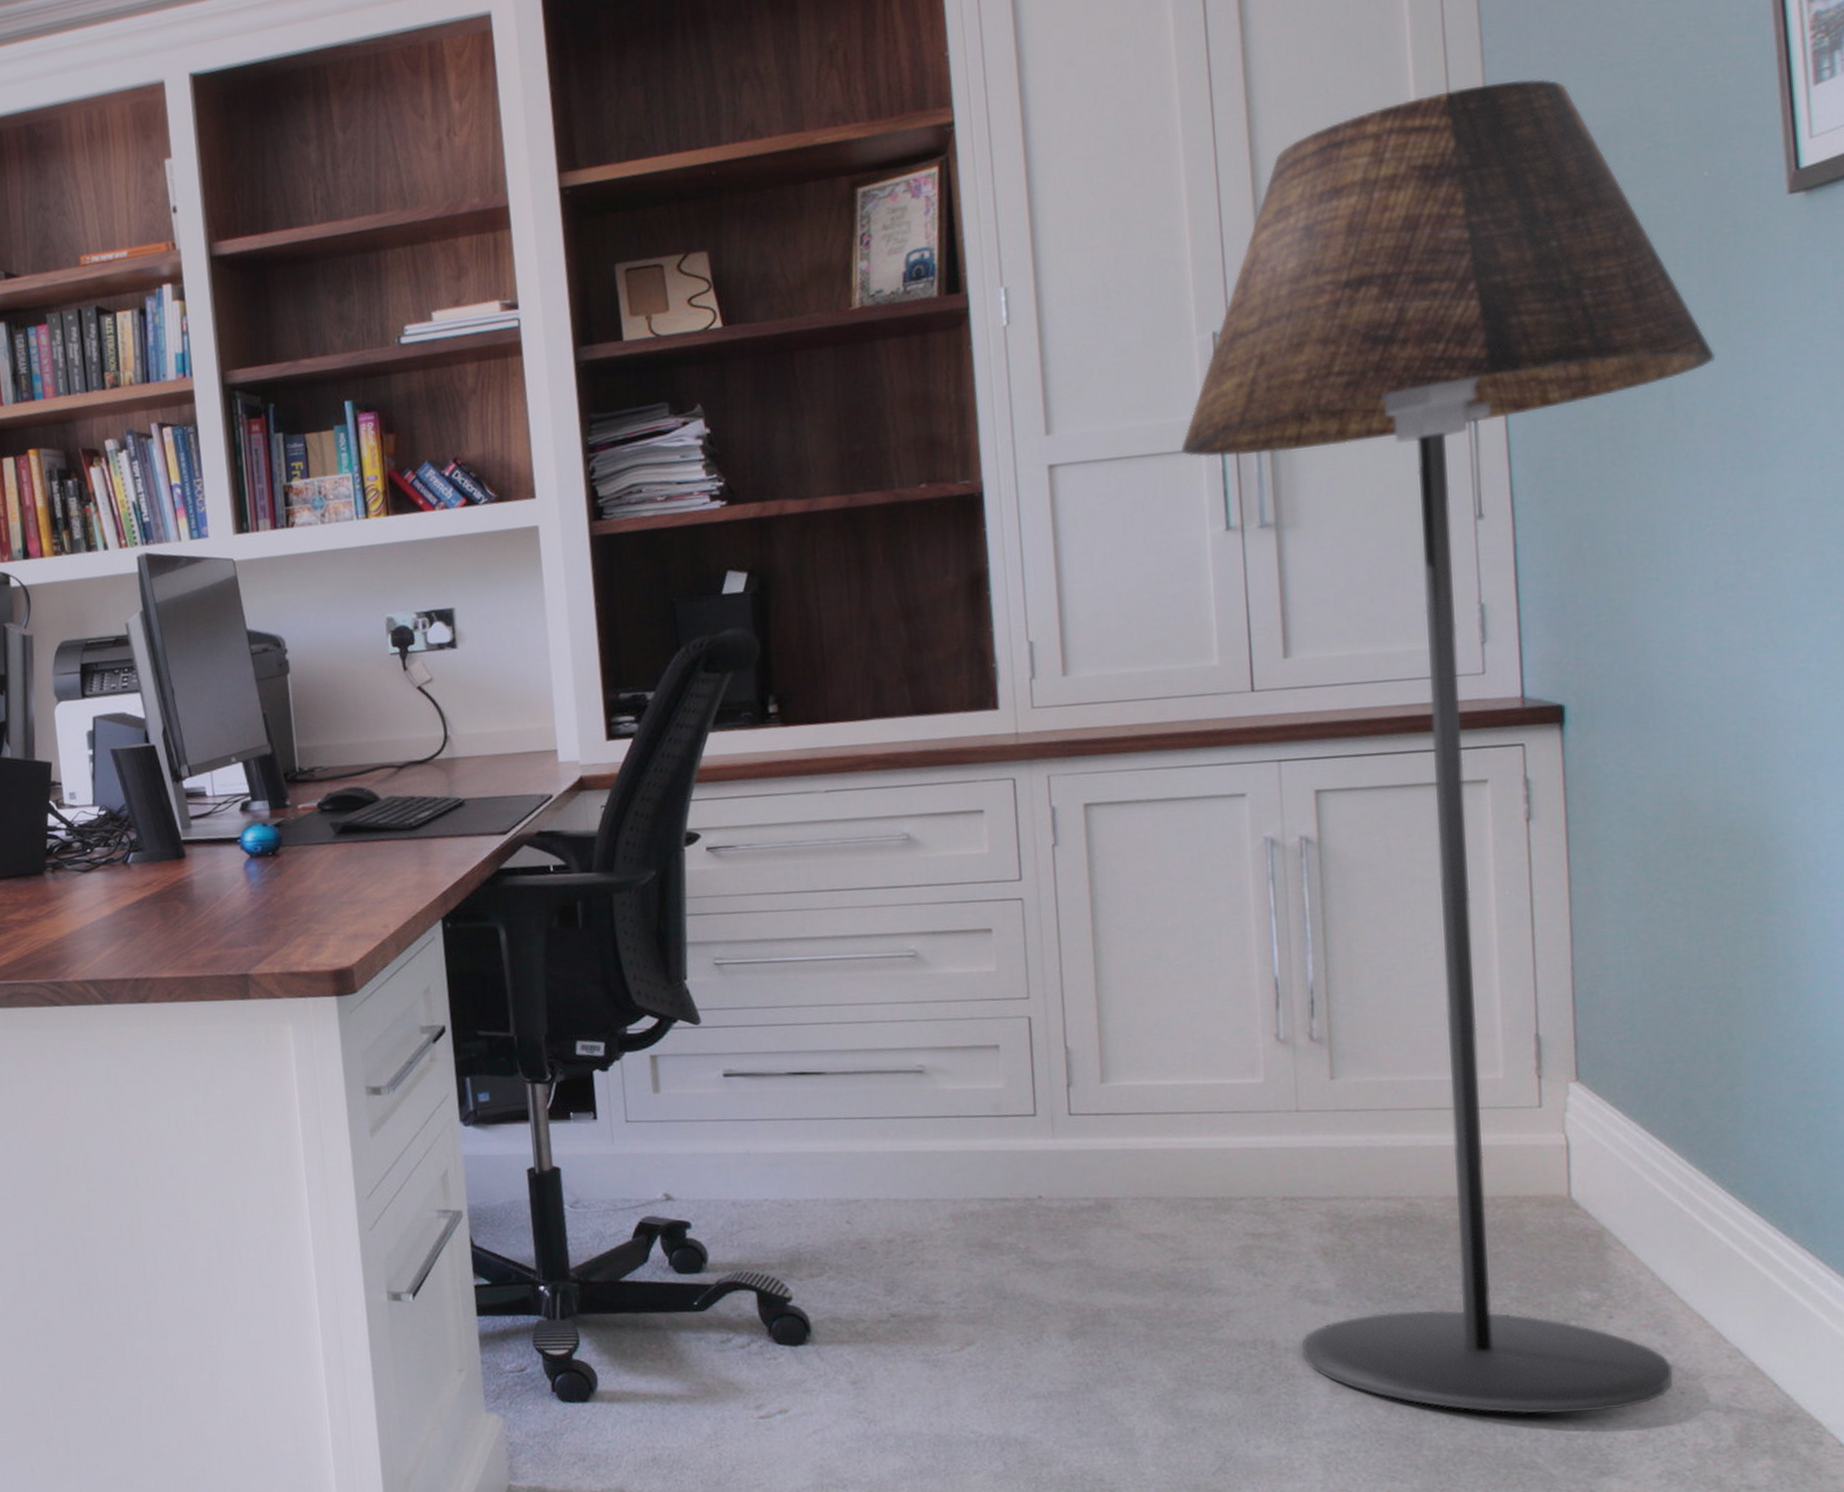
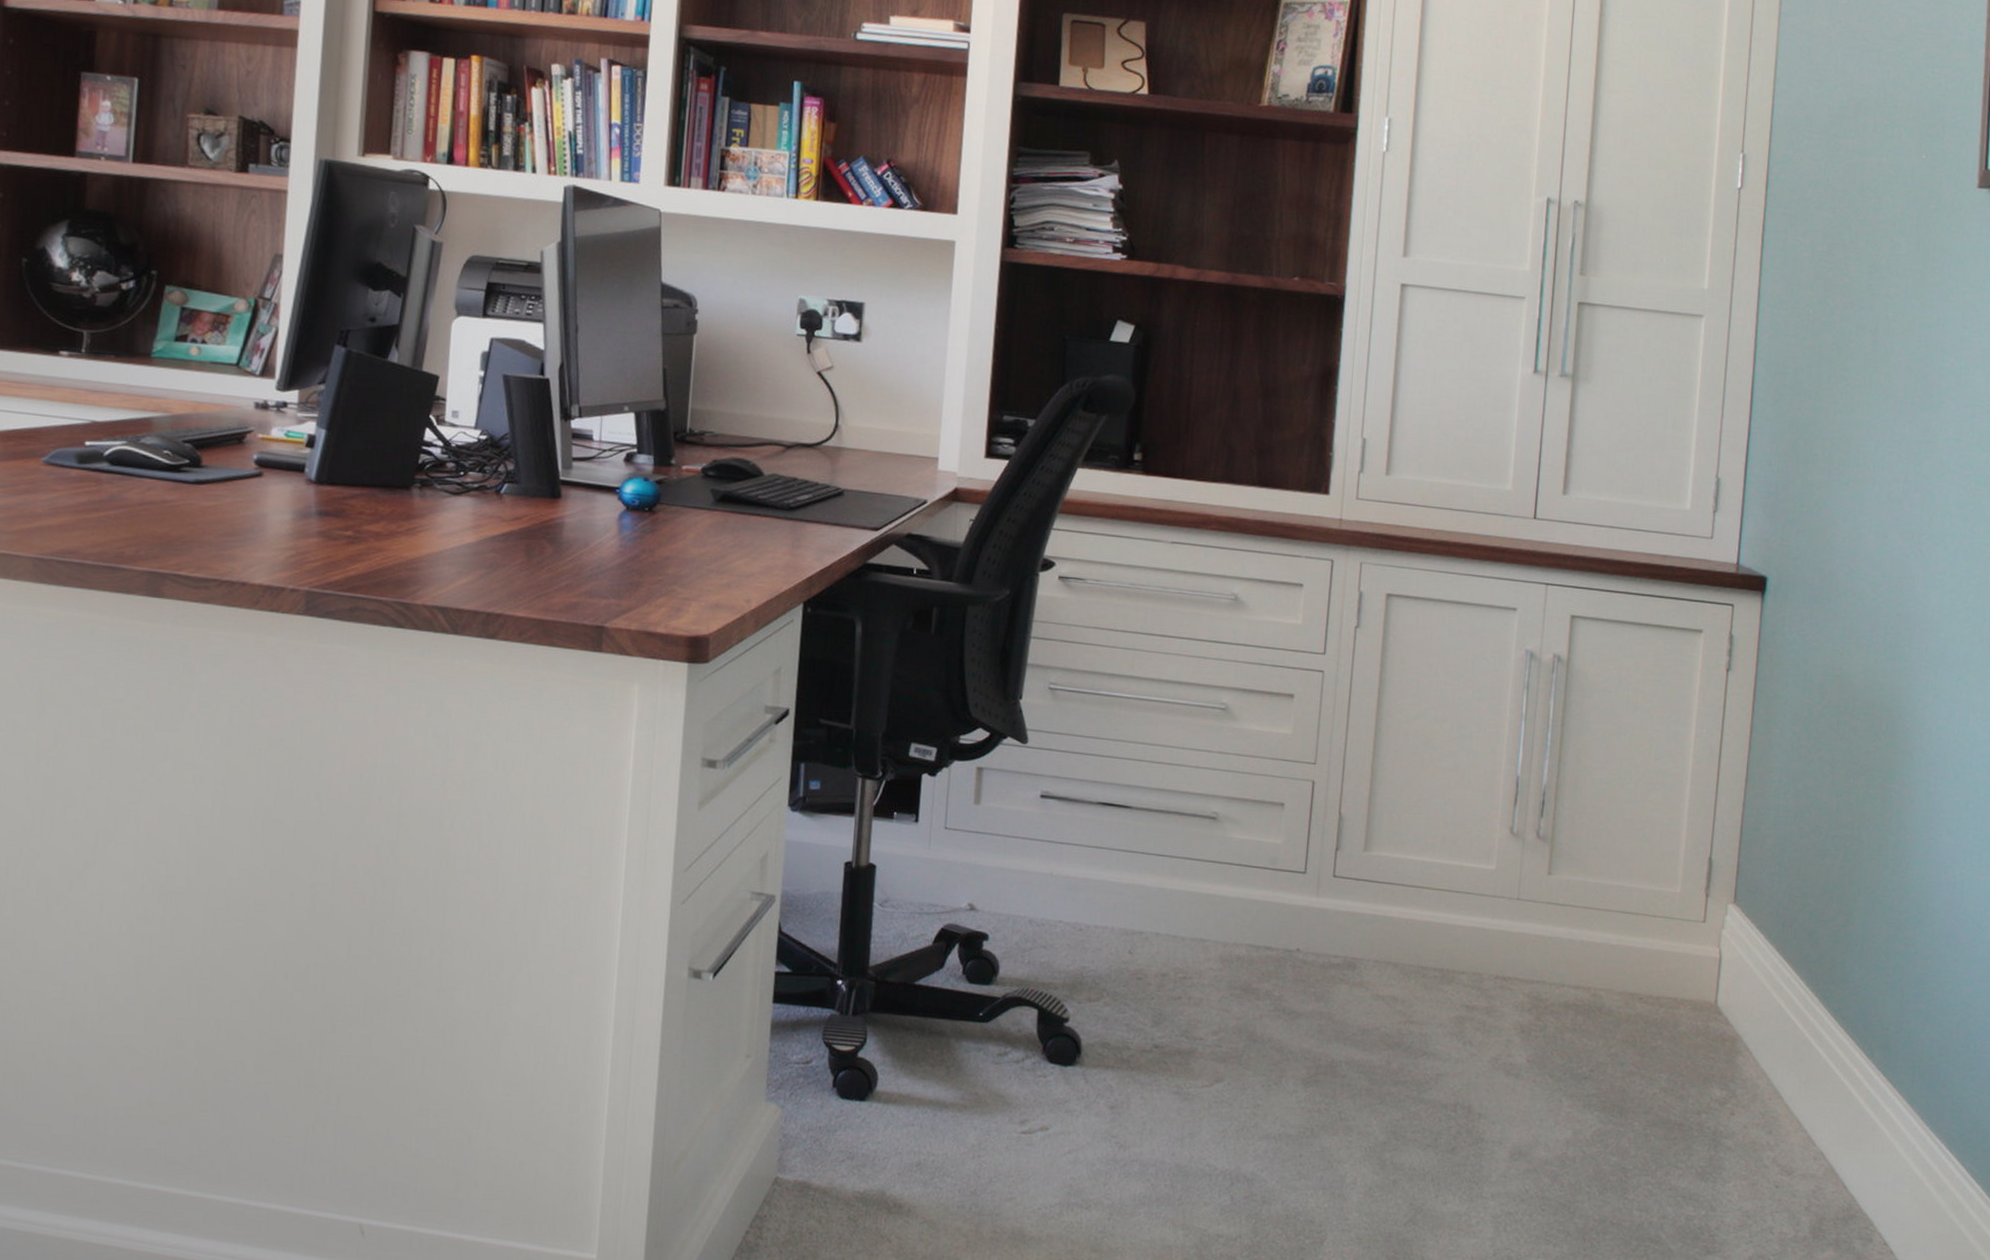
floor lamp: present [1181,78,1716,1414] -> none [1492,38,1912,1197]

